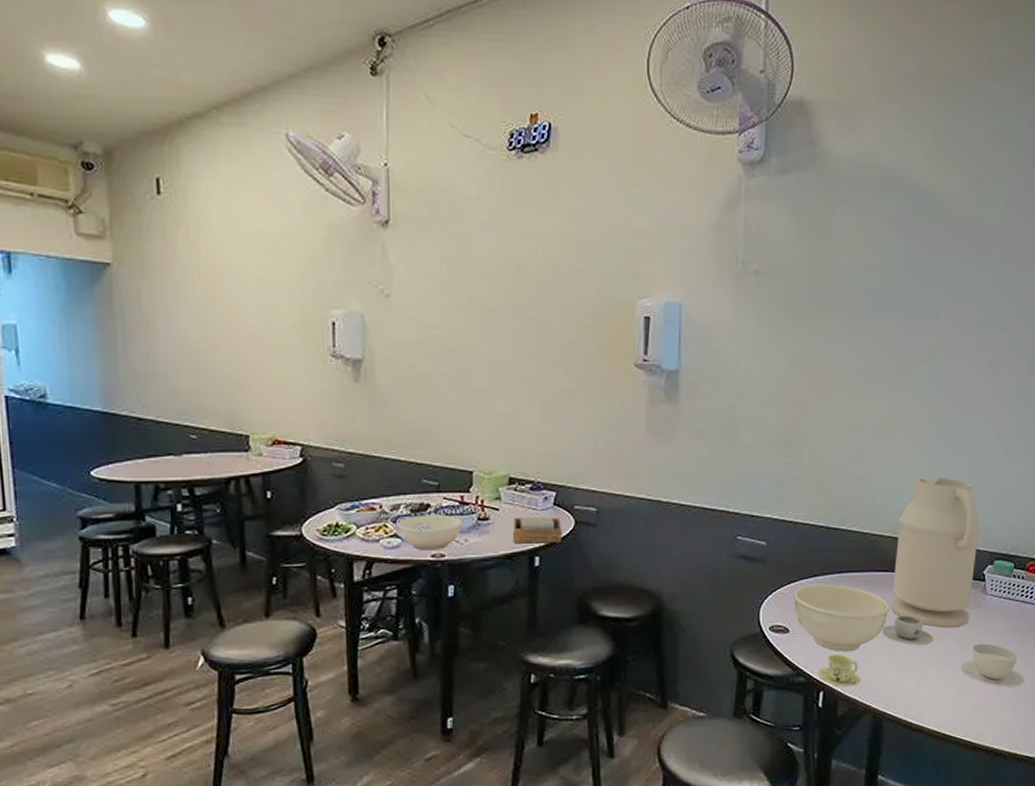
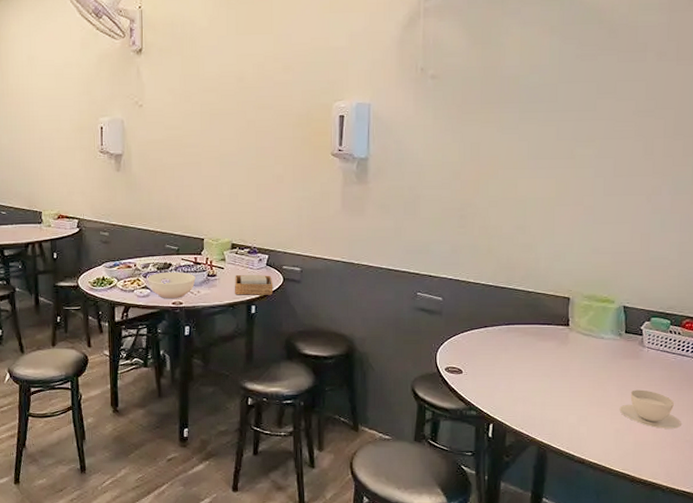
soup bowl: present [792,584,889,651] -> none [465,334,553,391]
cup and saucer: present [817,654,861,687] -> none [487,393,527,422]
teacup: present [881,615,934,645] -> none [545,363,594,388]
water jug: present [891,476,980,627] -> none [554,244,638,374]

